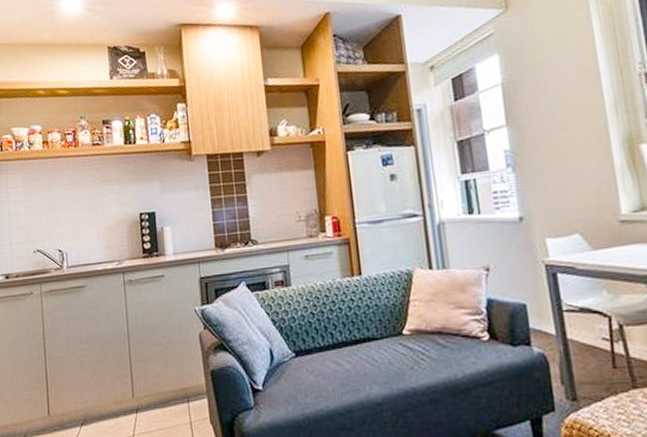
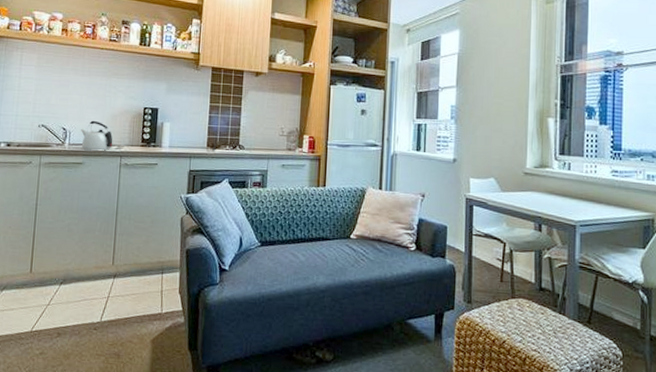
kettle: none [76,236,113,272] -> present [80,120,113,151]

